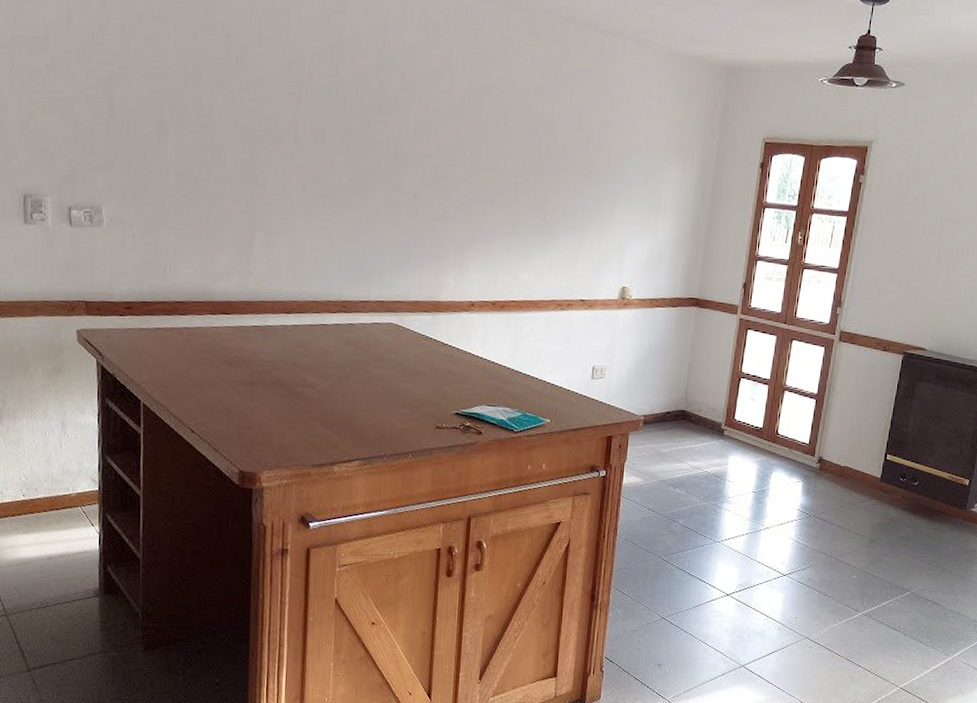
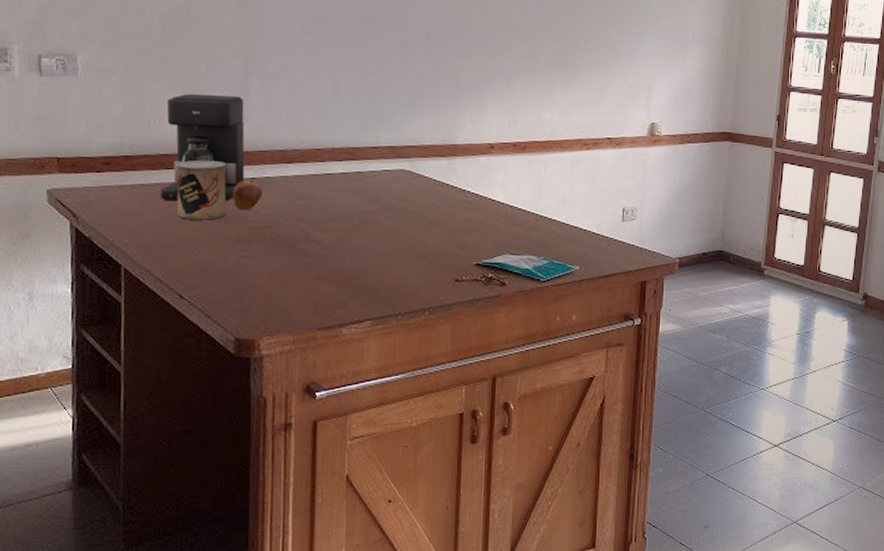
coffee maker: none [175,246,249,347] -> present [161,93,245,201]
tin can: none [188,307,233,363] -> present [175,159,227,220]
fruit: none [237,325,264,354] -> present [232,178,262,209]

